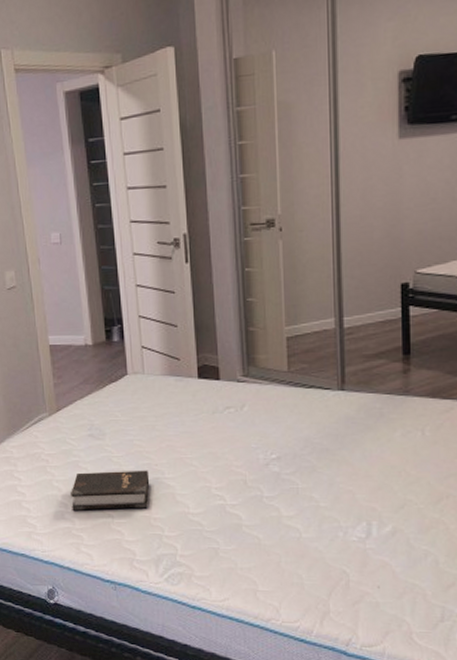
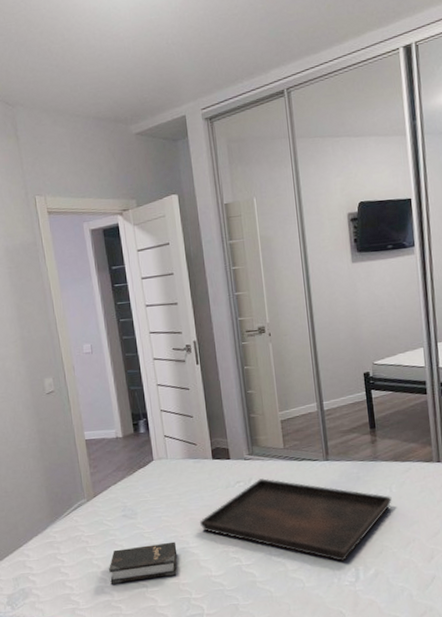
serving tray: none [179,406,423,512] -> present [200,478,392,561]

